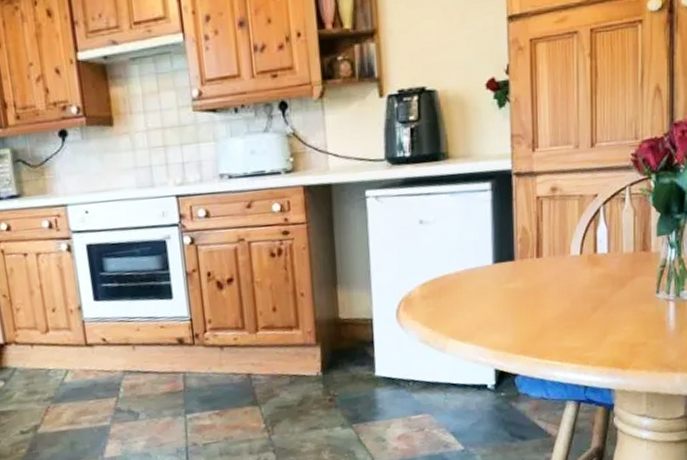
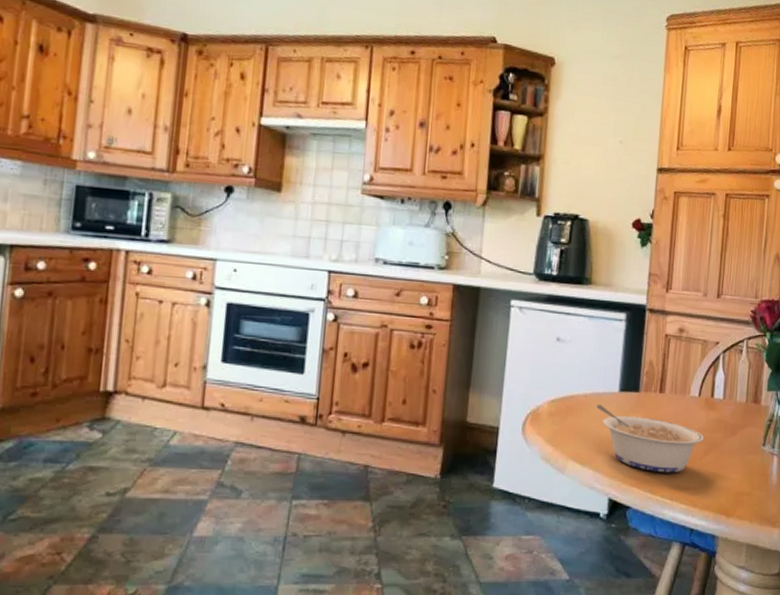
legume: none [470,279,591,337] -> present [596,404,705,473]

